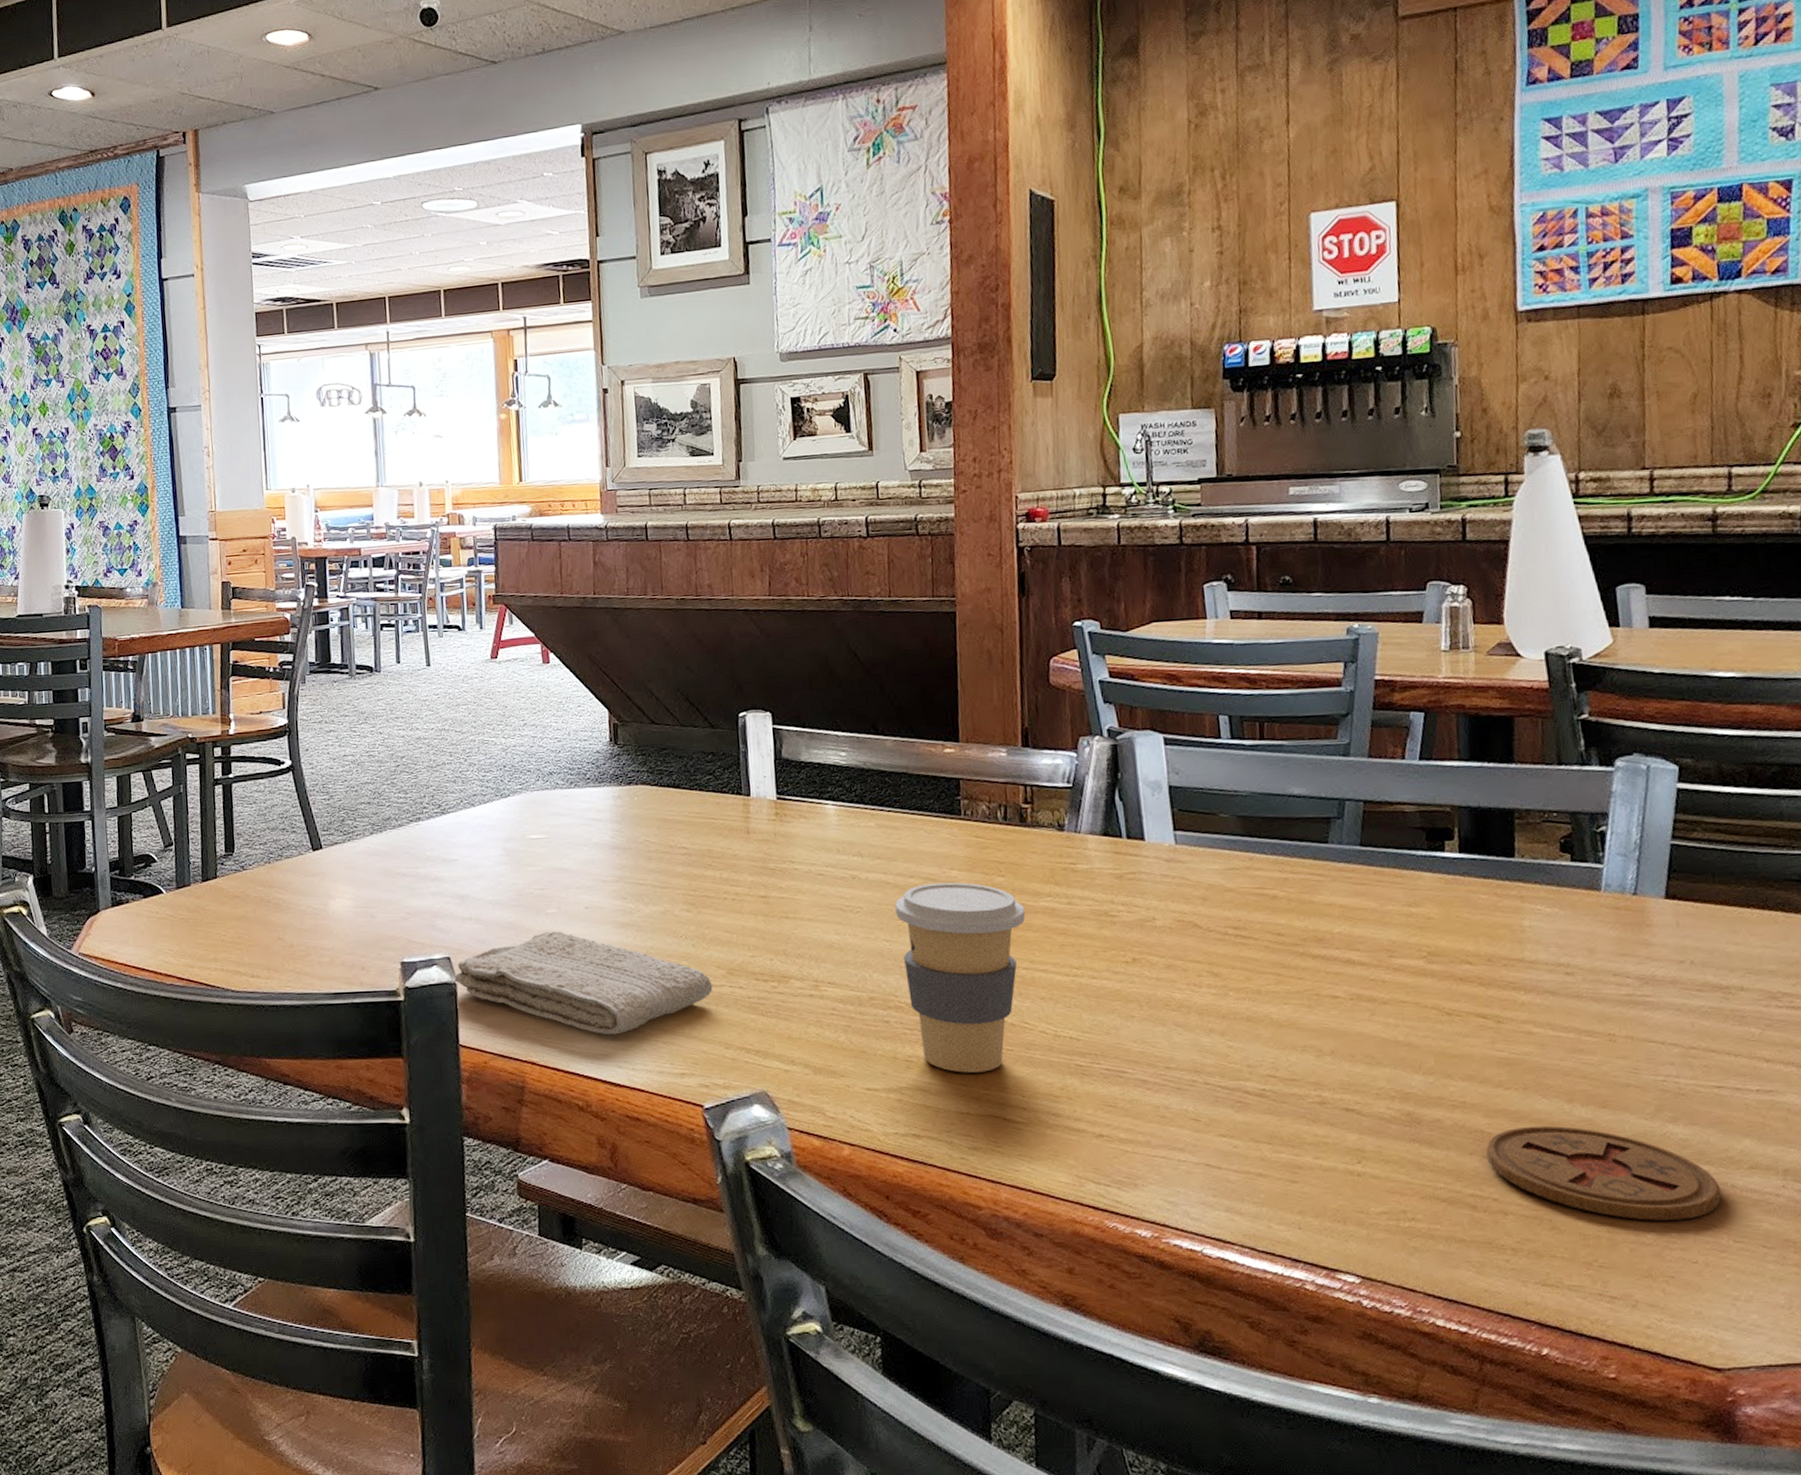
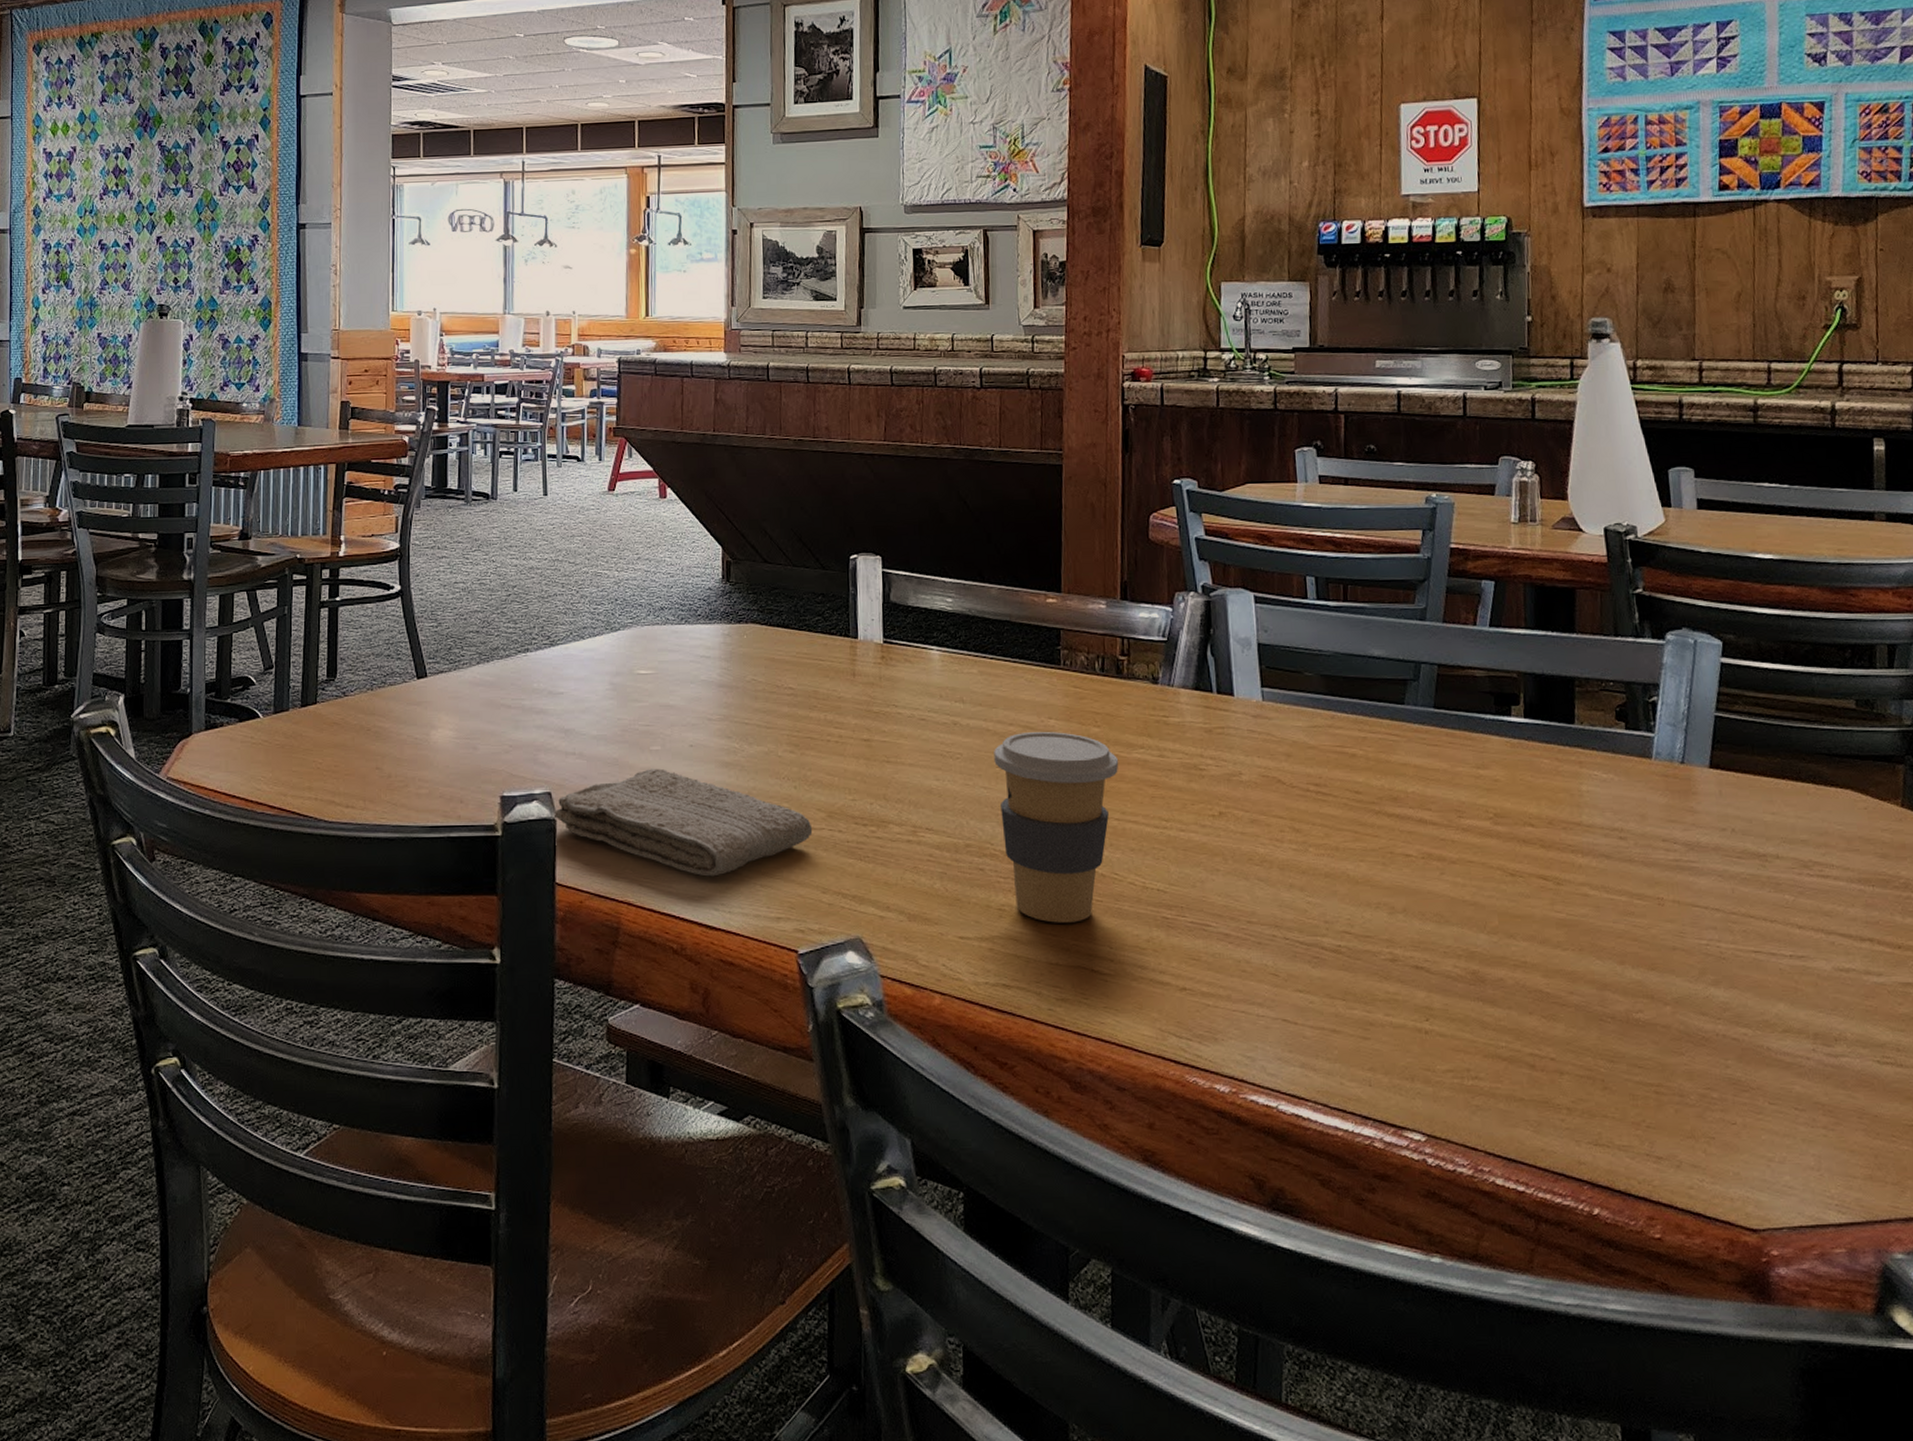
coaster: present [1486,1125,1722,1221] -> none [1544,986,1758,1082]

